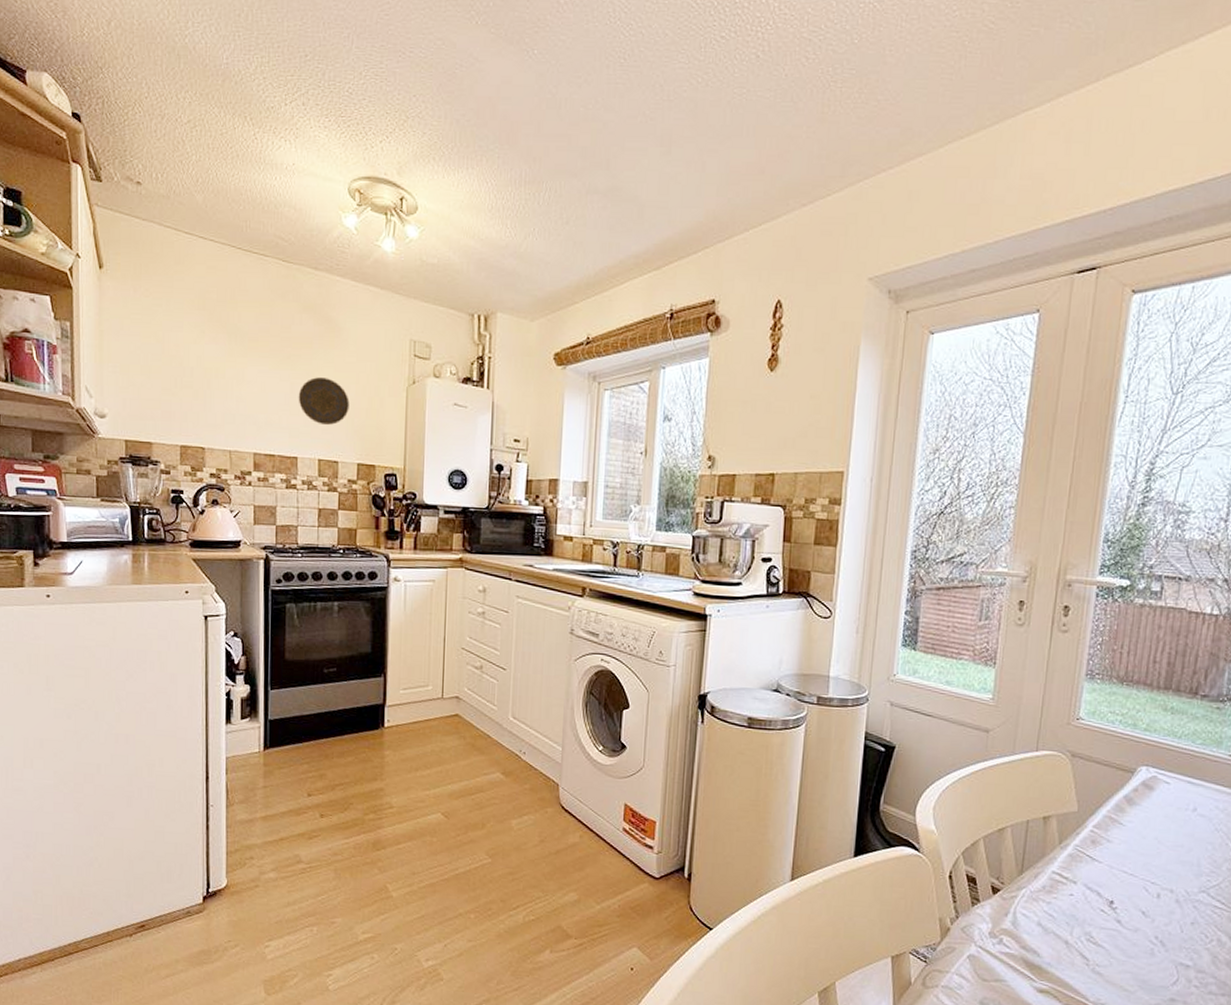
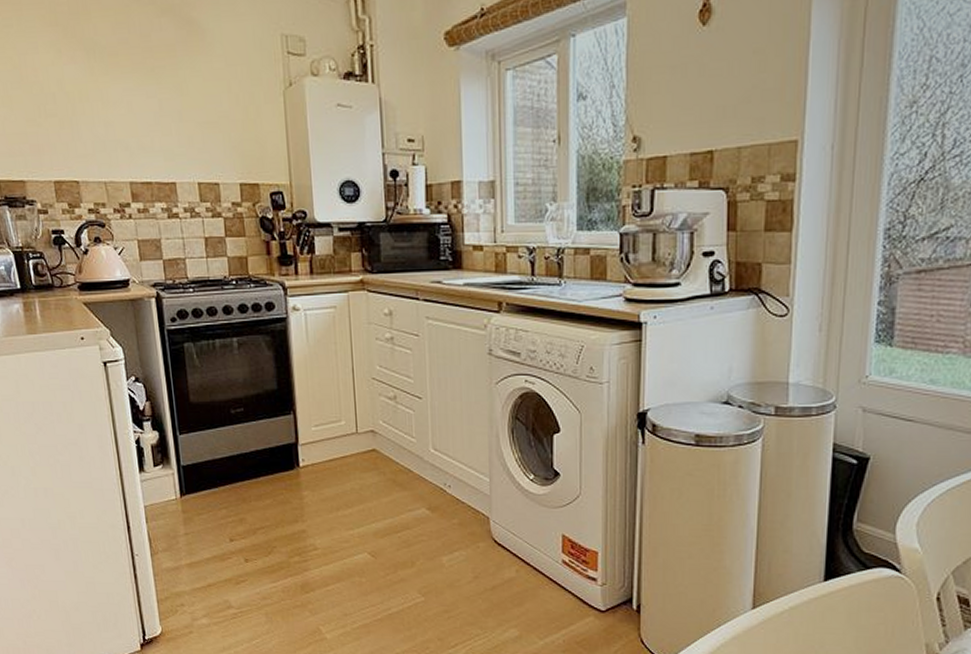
decorative plate: present [298,377,350,425] -> none [167,89,224,143]

